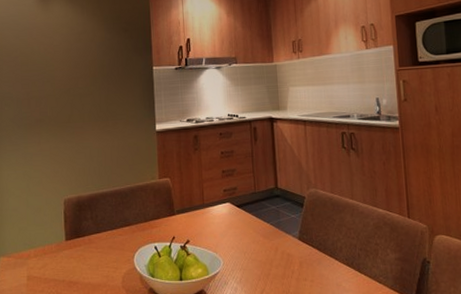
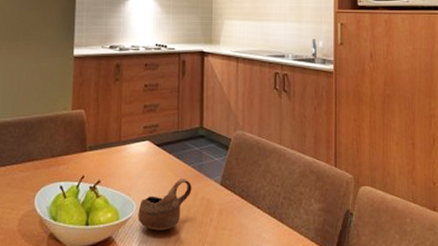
cup: none [225,235,272,283] -> present [138,179,192,231]

